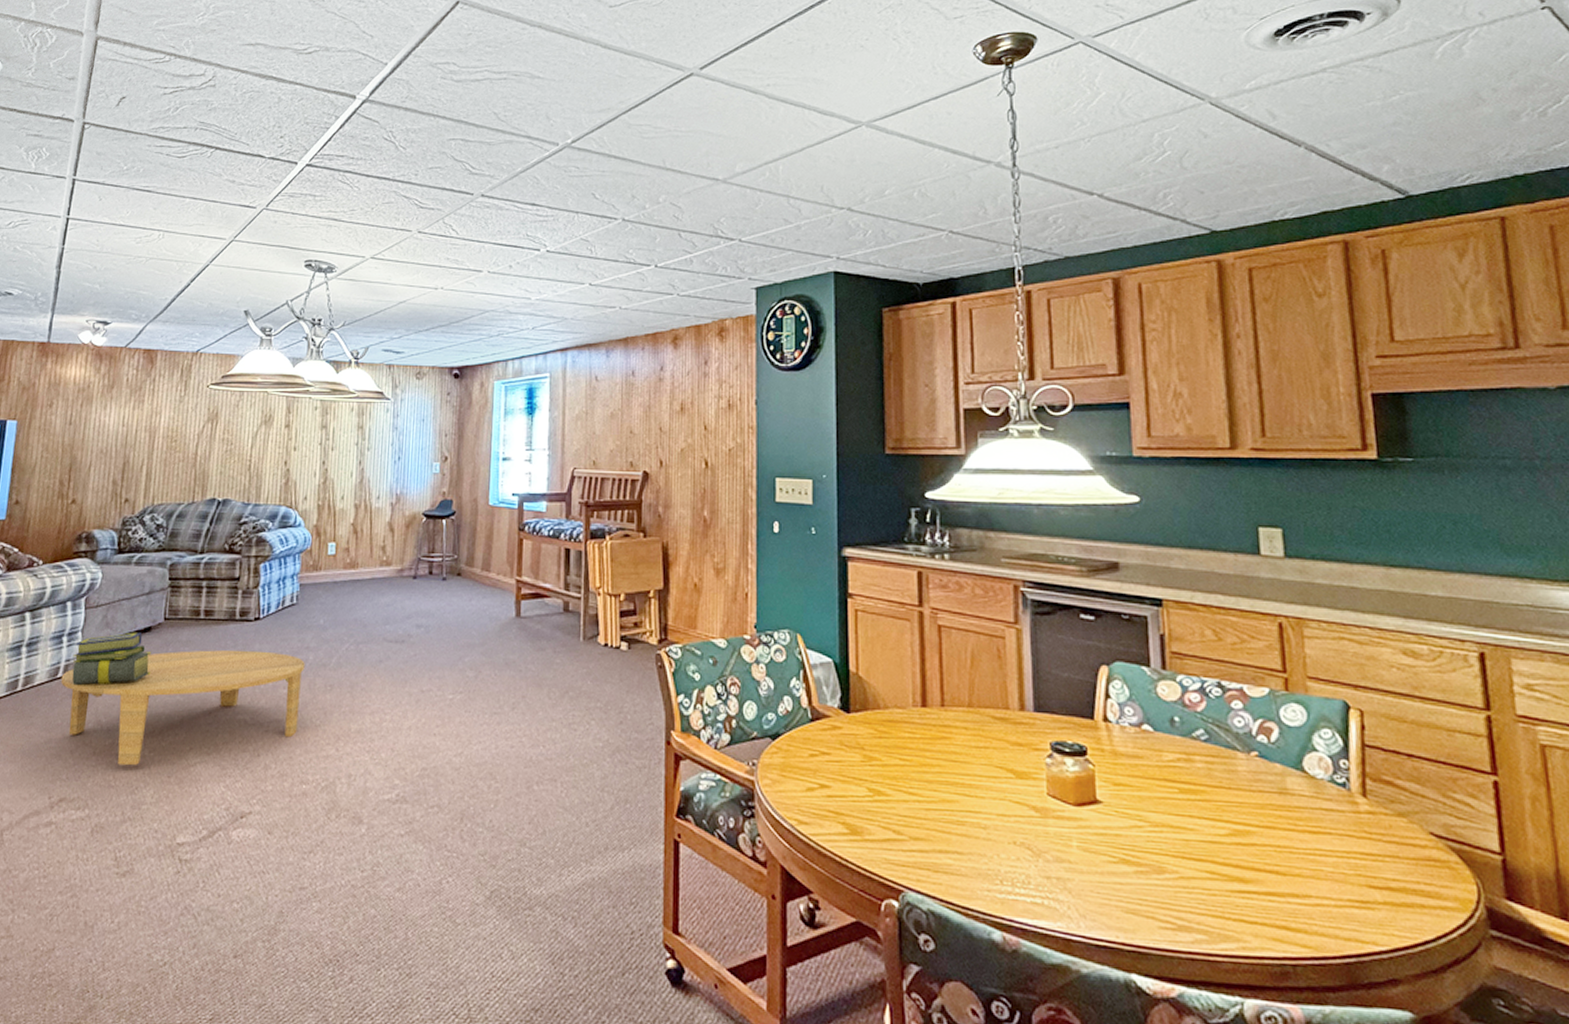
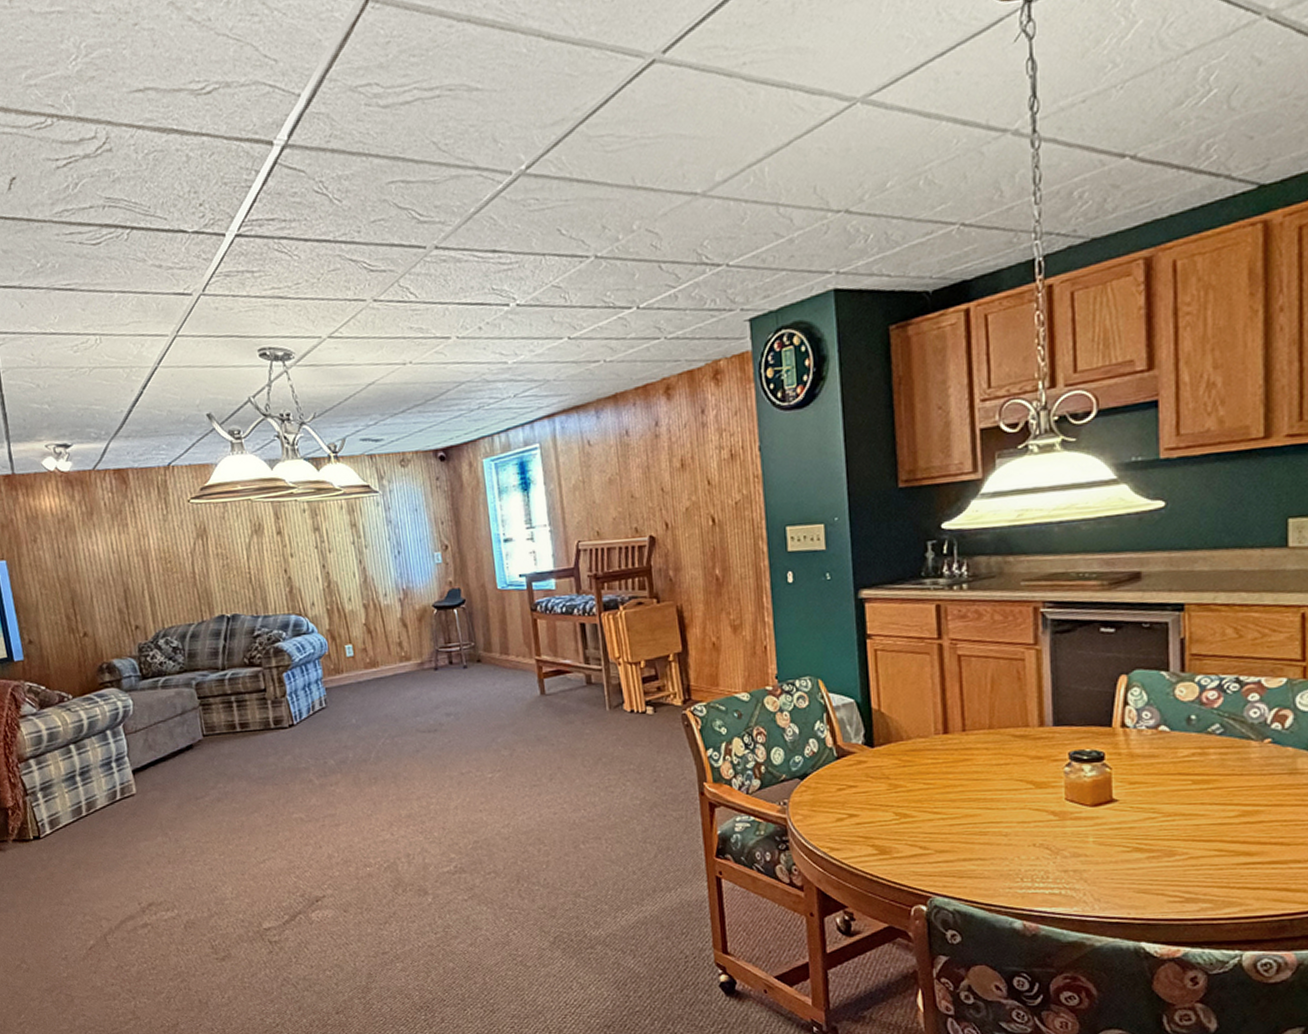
coffee table: present [60,649,305,766] -> none [120,754,352,870]
stack of books: present [72,632,152,686] -> none [125,750,203,806]

